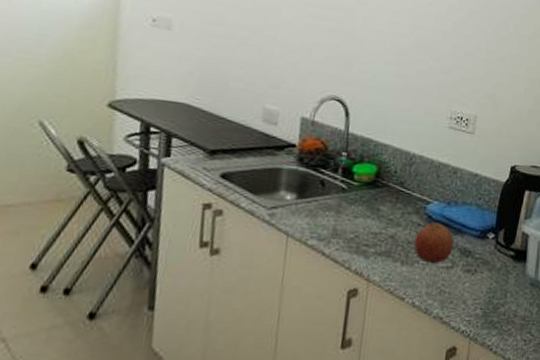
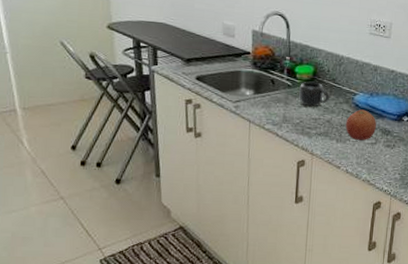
mug: none [355,184,395,218] -> present [299,81,329,107]

